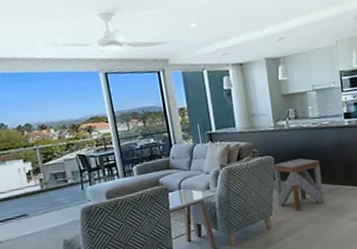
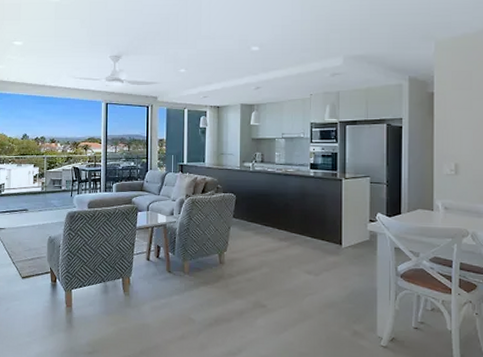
side table: present [273,158,324,211] -> none [234,201,280,252]

